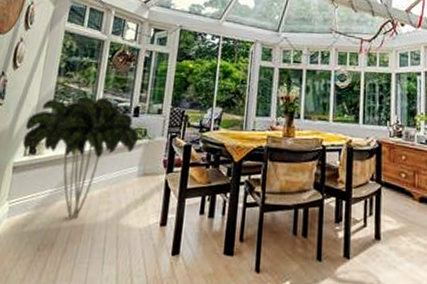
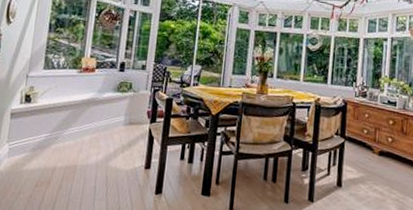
indoor plant: present [22,96,138,218] -> none [18,51,124,160]

